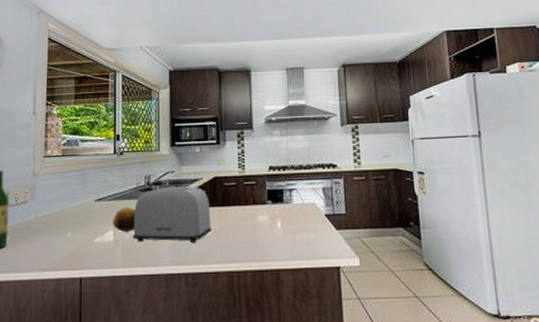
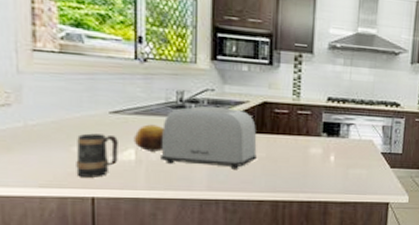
mug: none [69,219,101,260] -> present [76,133,118,178]

